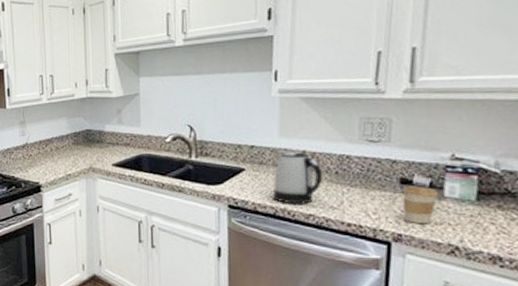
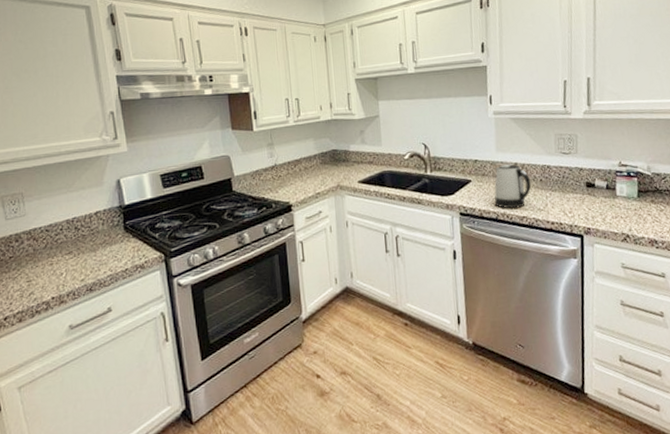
coffee cup: present [402,186,439,224] -> none [588,188,613,219]

